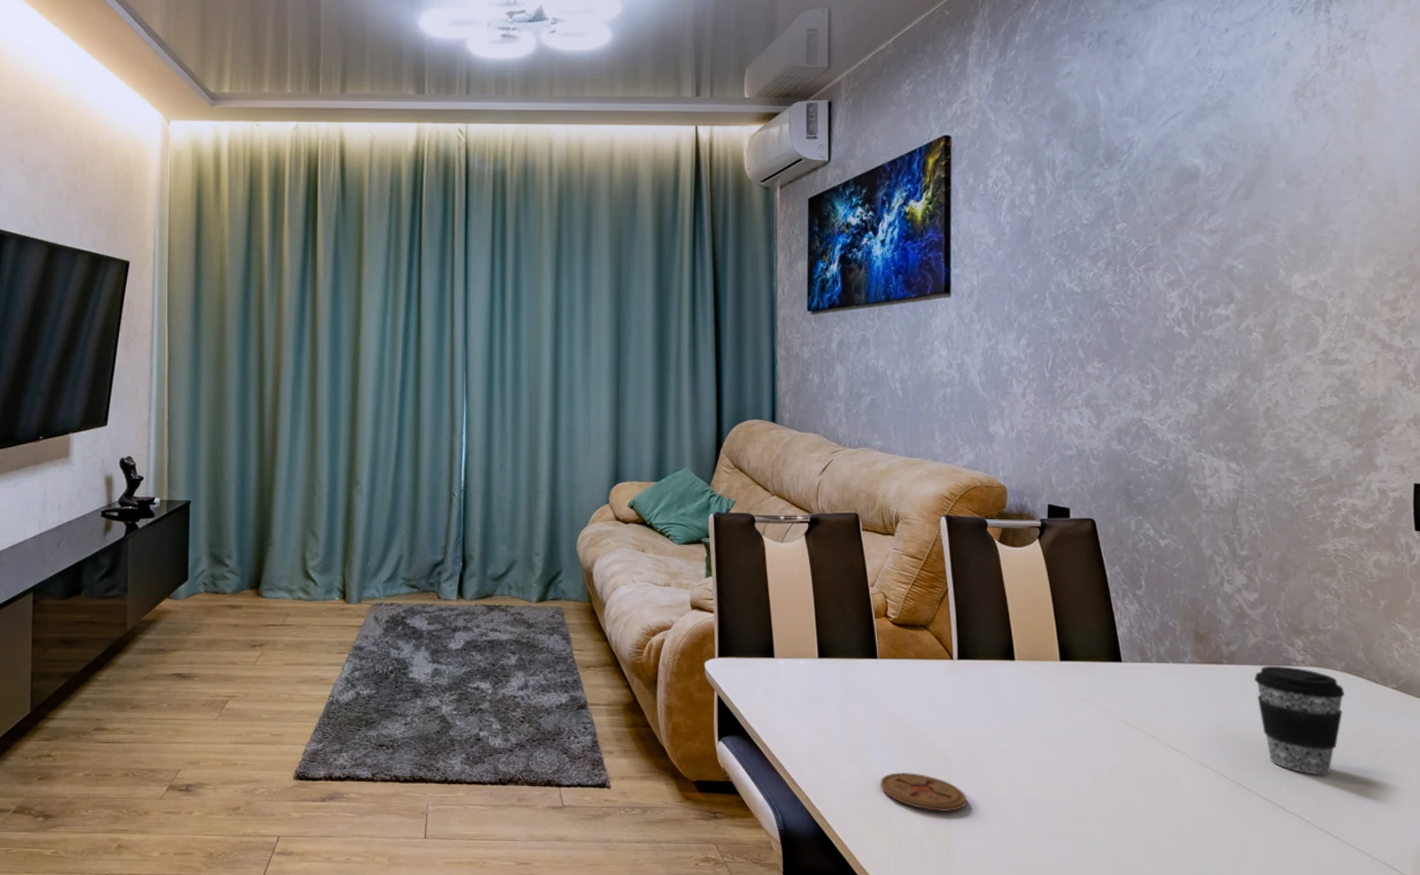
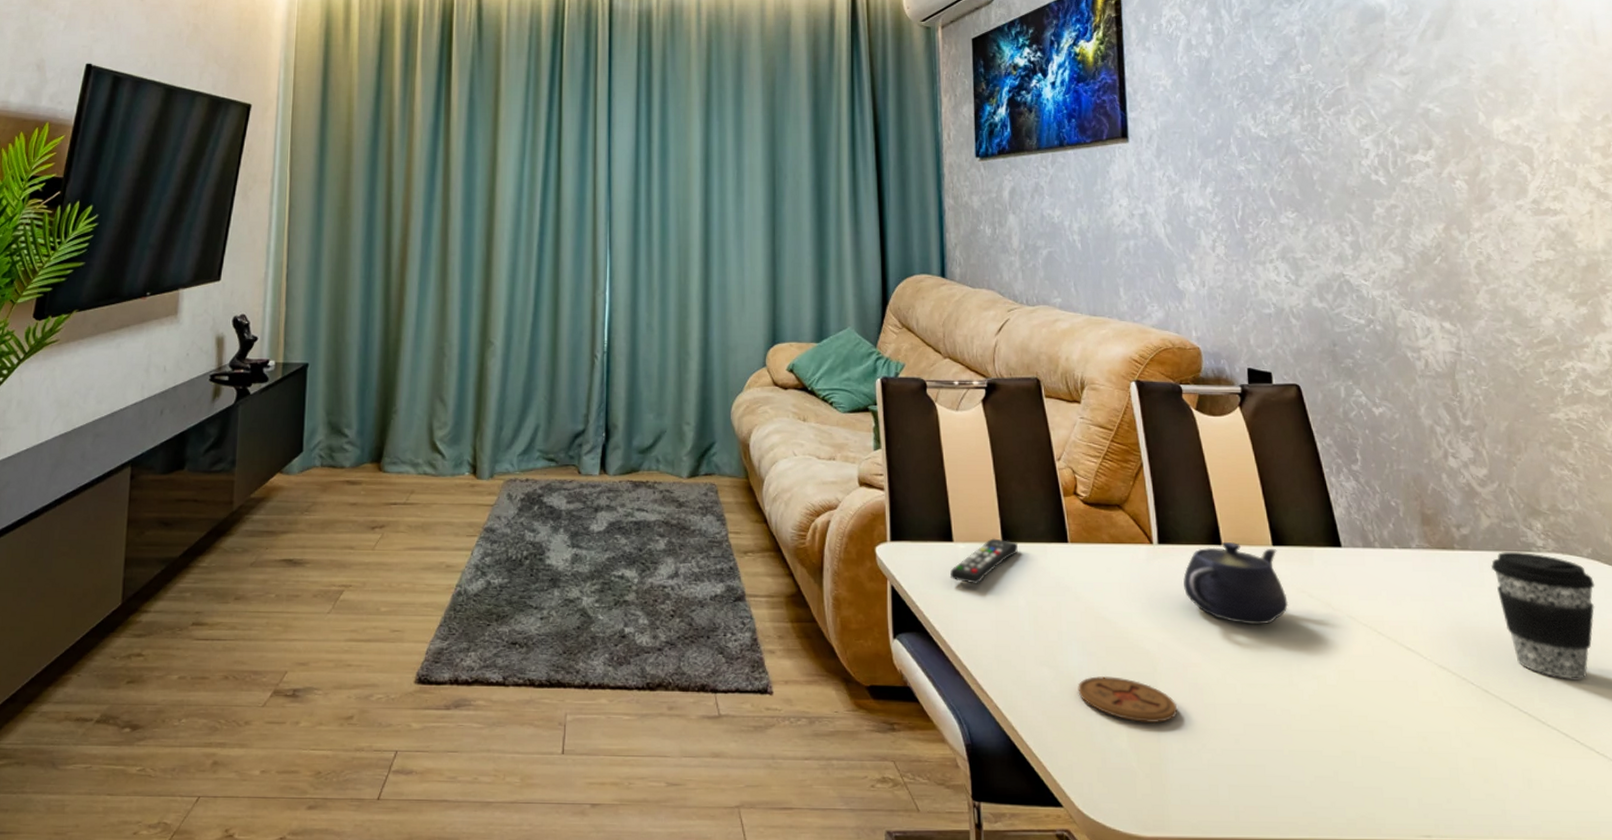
remote control: none [771,655,832,694] -> present [950,538,1018,584]
teapot: none [979,657,1071,729] -> present [1183,541,1289,625]

